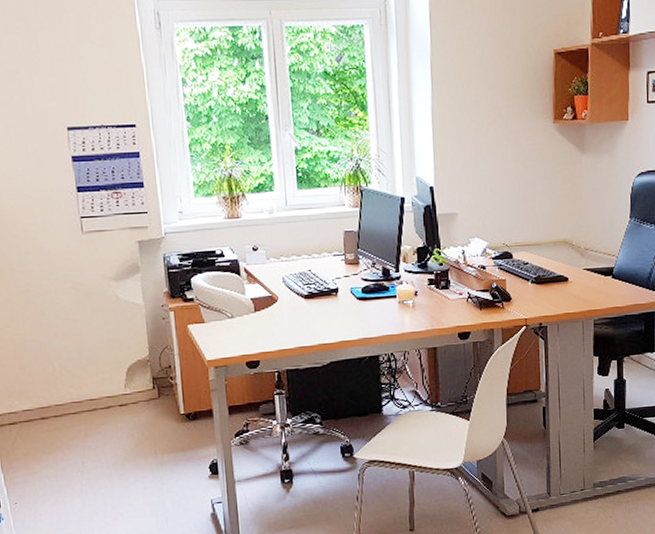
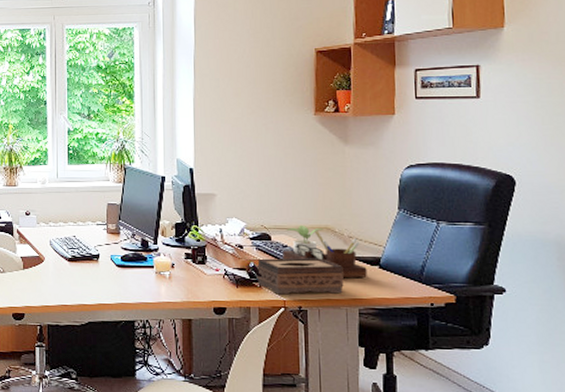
tissue box: none [500,273,580,314] -> present [257,258,344,295]
desk organizer: none [524,240,601,291] -> present [282,224,367,278]

